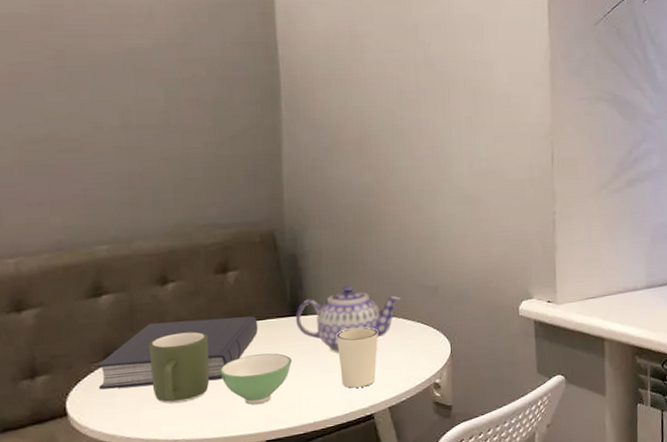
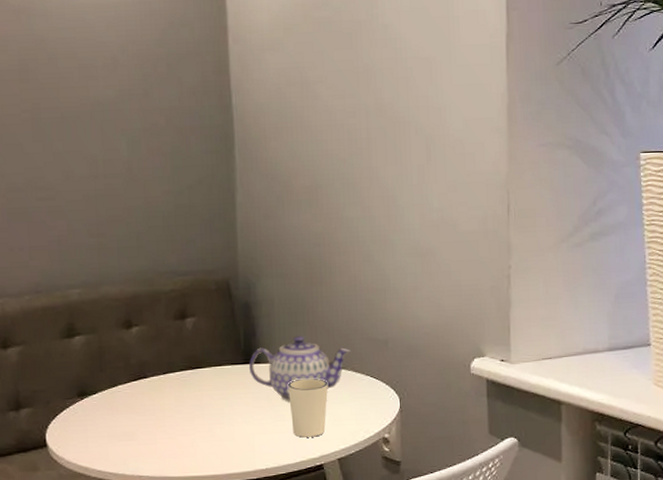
book: present [97,316,258,390] -> none [71,362,215,425]
mug: present [149,331,210,404] -> none [116,374,171,441]
bowl: present [219,353,292,405] -> none [178,399,246,448]

